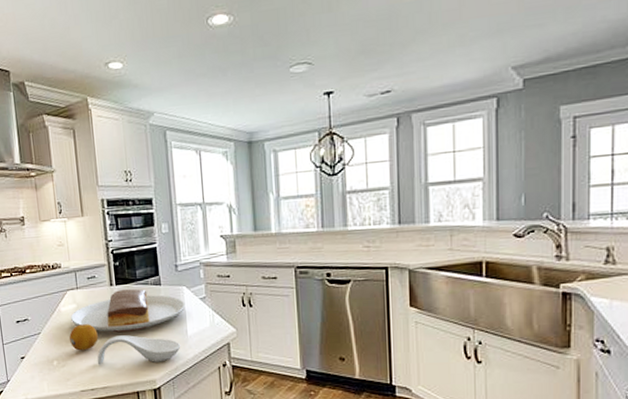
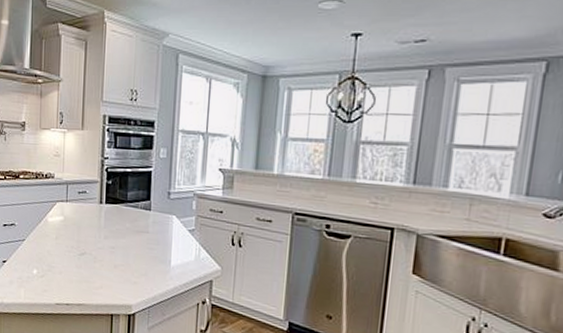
fruit: present [69,324,98,351] -> none [52,237,81,265]
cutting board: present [70,289,186,333] -> none [56,209,173,253]
spoon rest: present [97,335,181,365] -> none [76,254,162,289]

